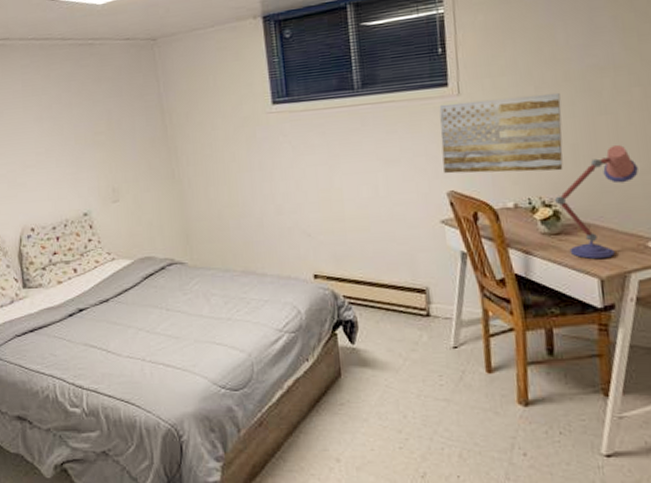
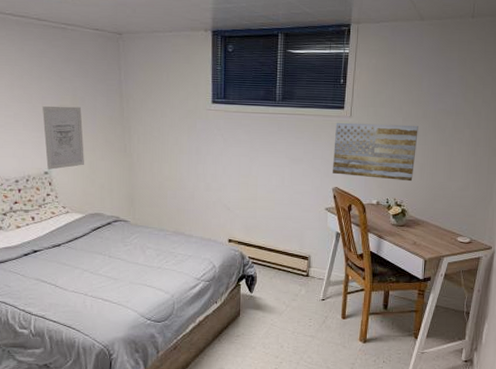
wall art: none [75,131,127,210] -> present [42,106,84,170]
desk lamp: present [555,145,638,259] -> none [404,168,460,245]

